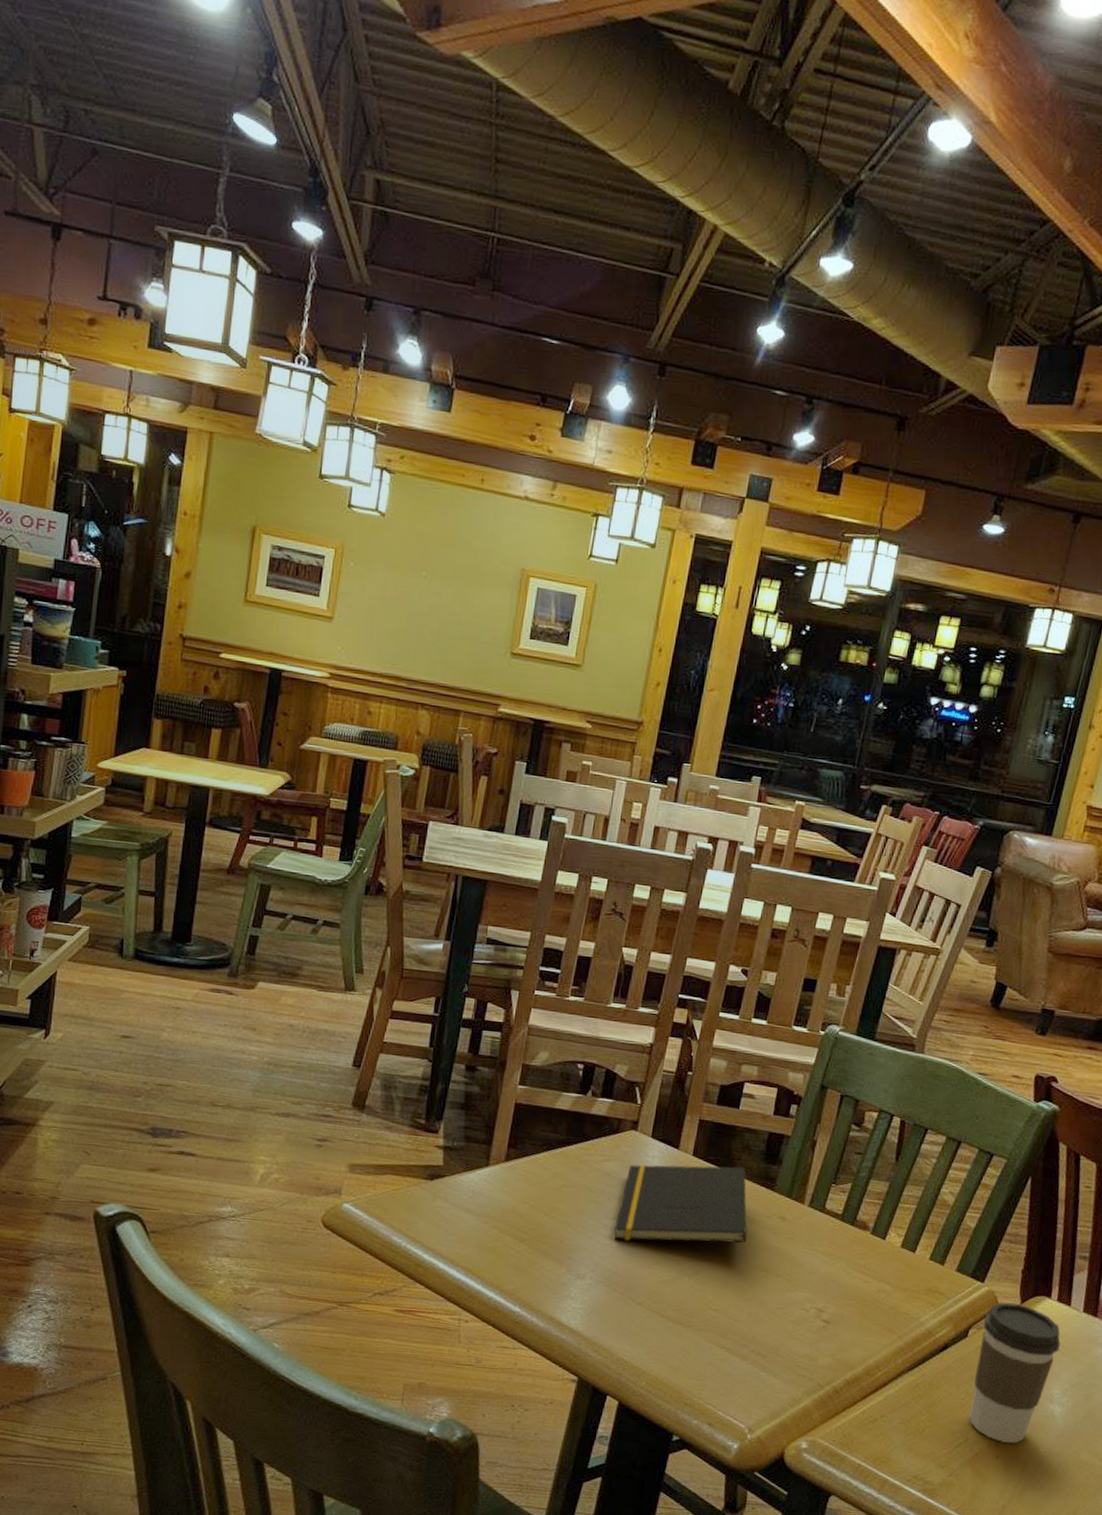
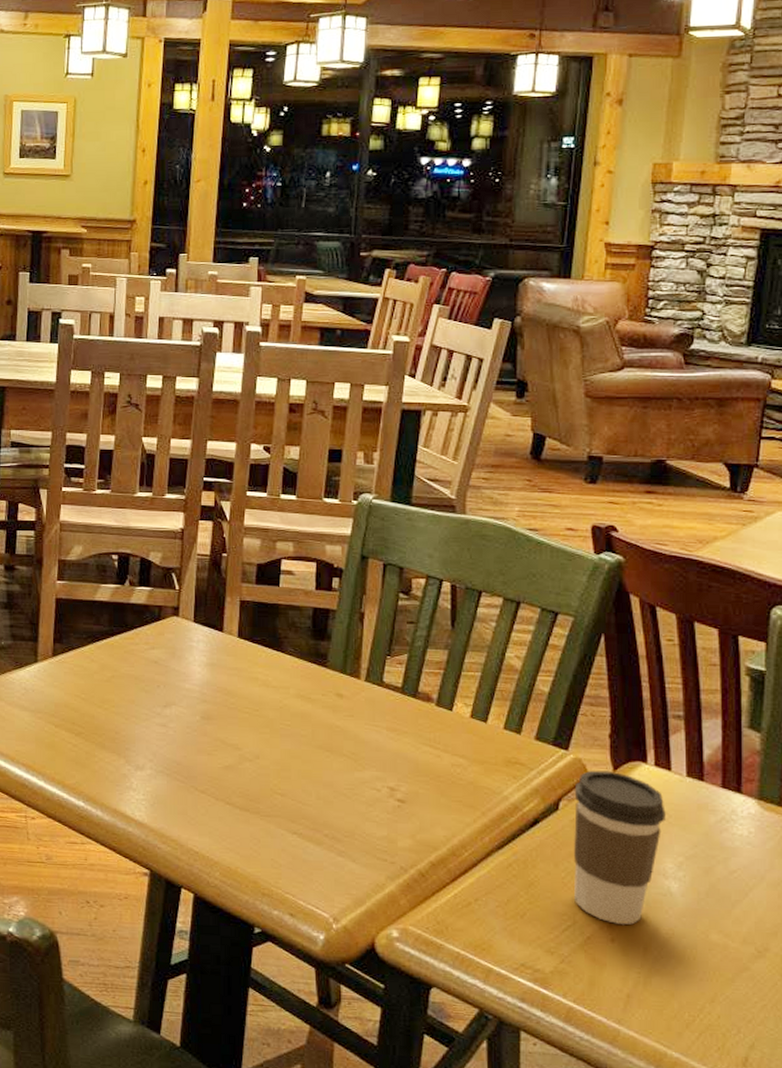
notepad: present [614,1164,747,1243] -> none [168,645,305,728]

